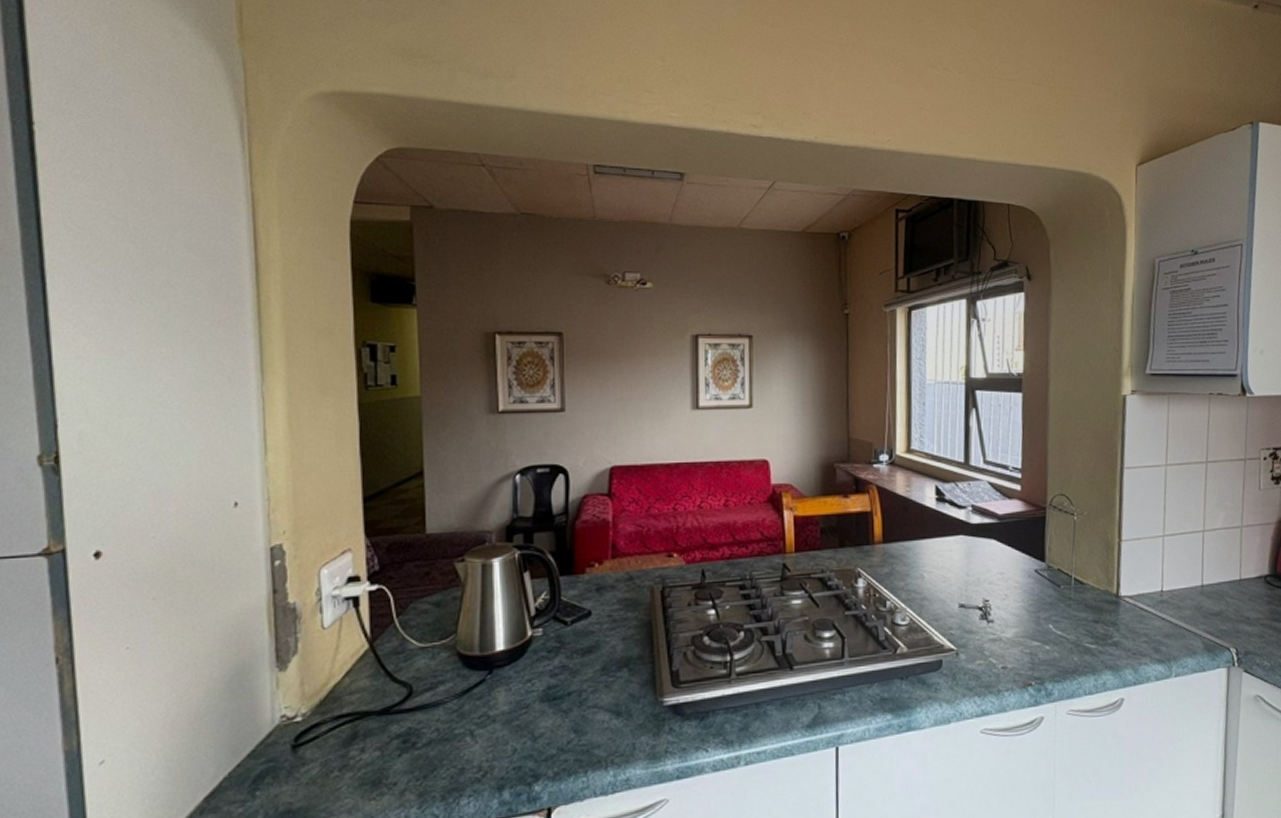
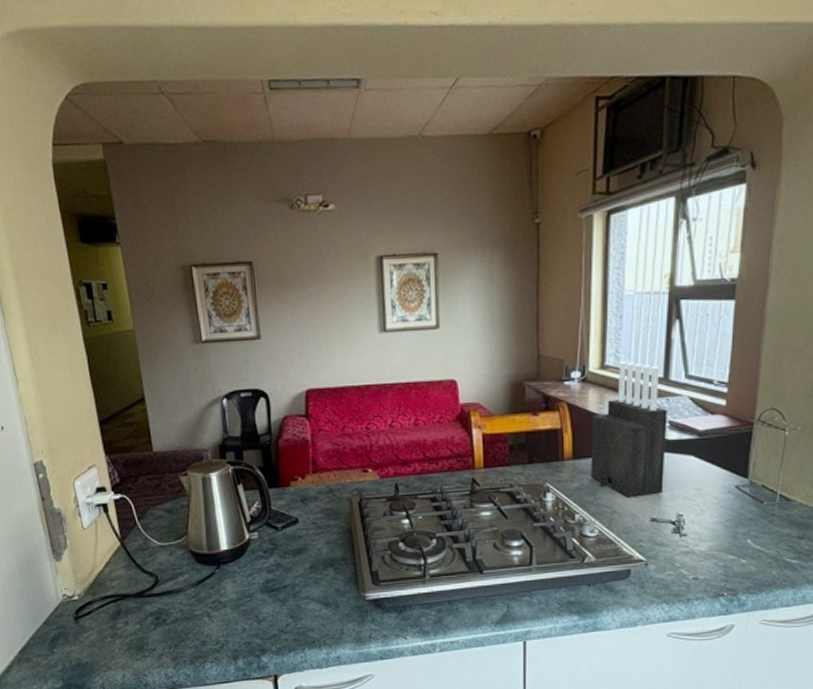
knife block: none [900,445,970,582] -> present [590,361,668,497]

